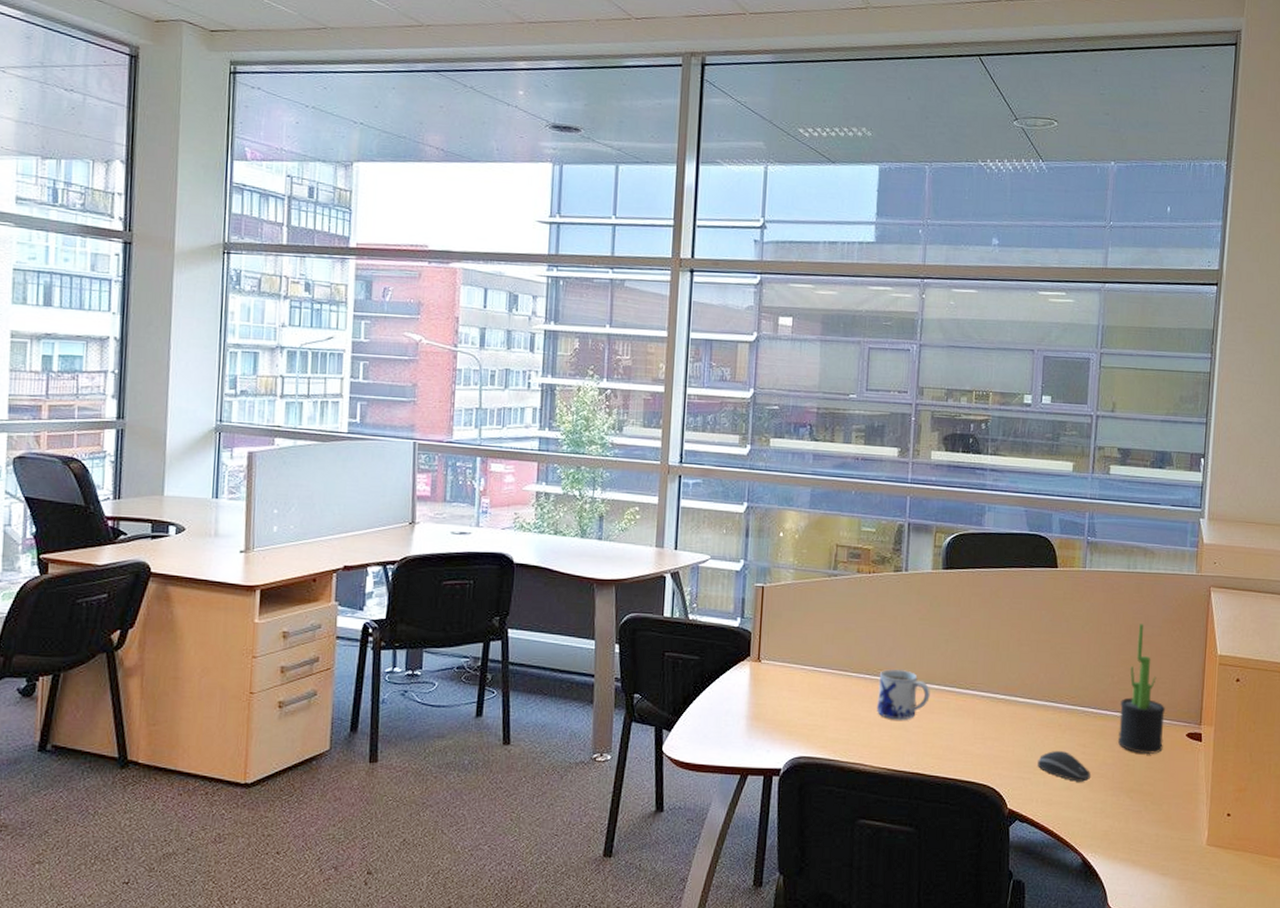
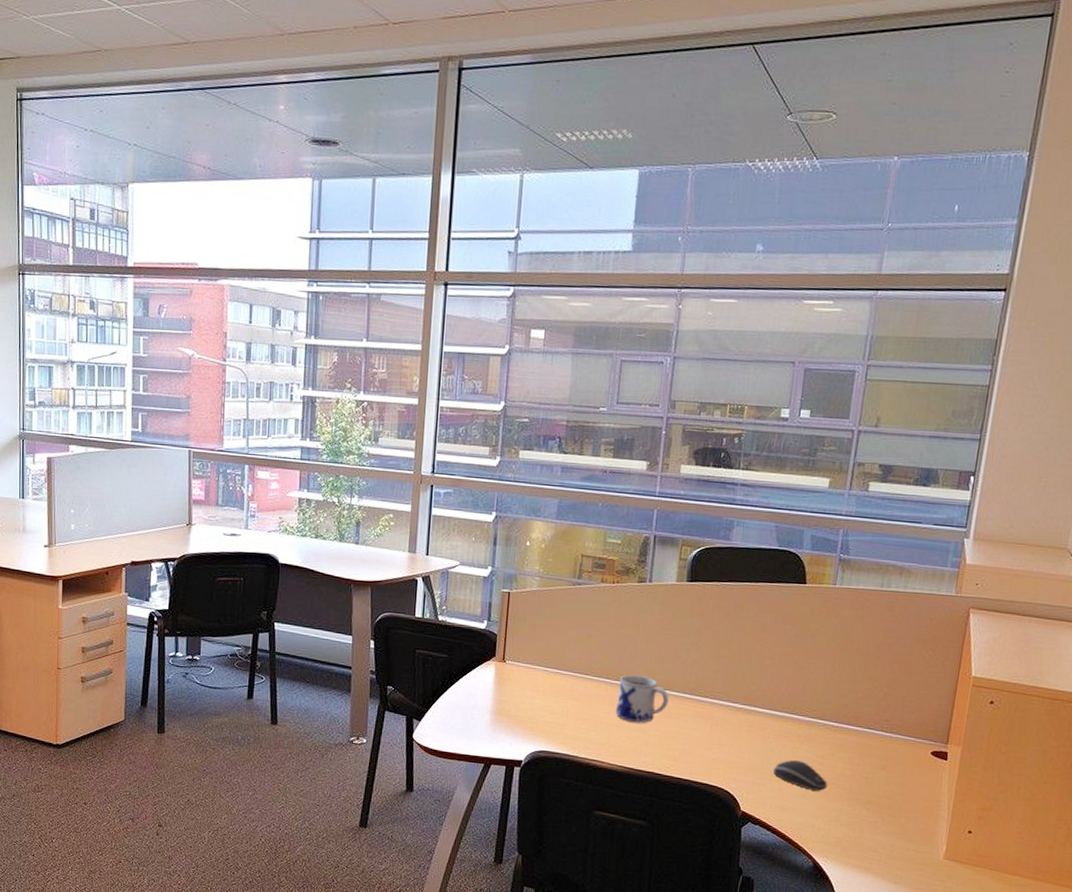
decorative plant: present [1117,624,1165,755] -> none [857,642,911,770]

